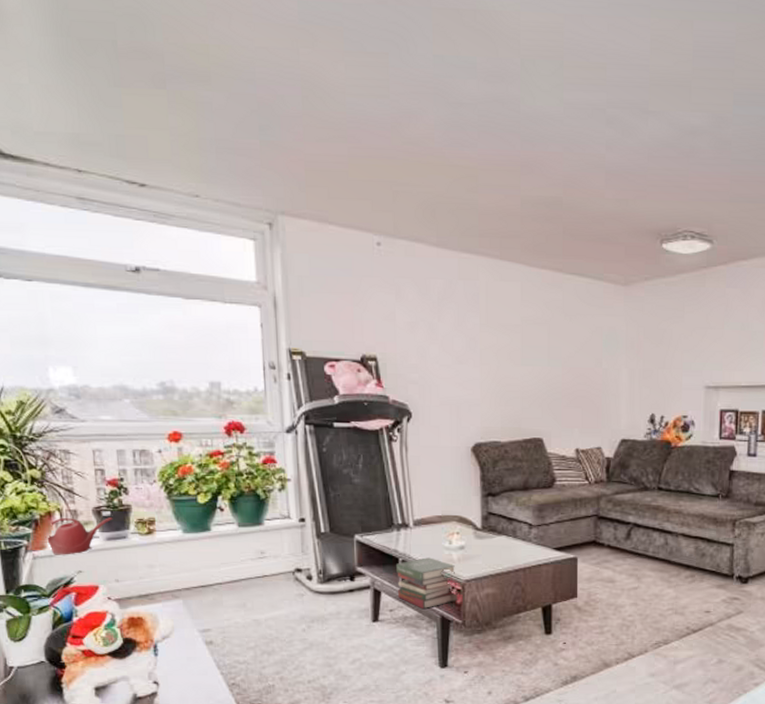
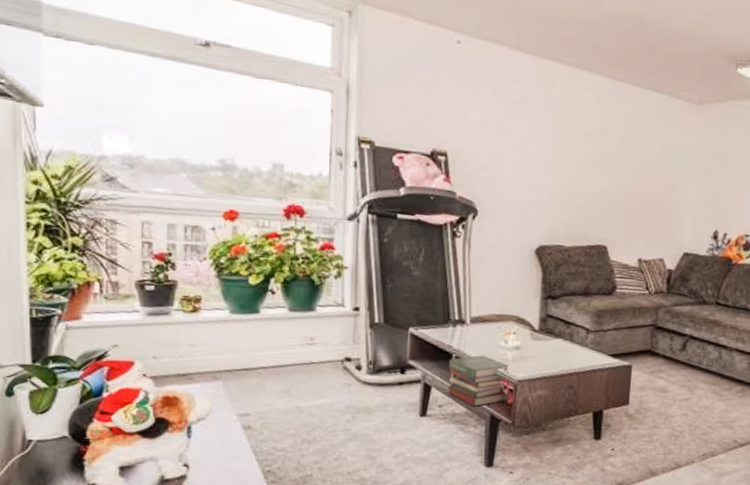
watering can: present [45,517,113,555] -> none [81,289,157,328]

